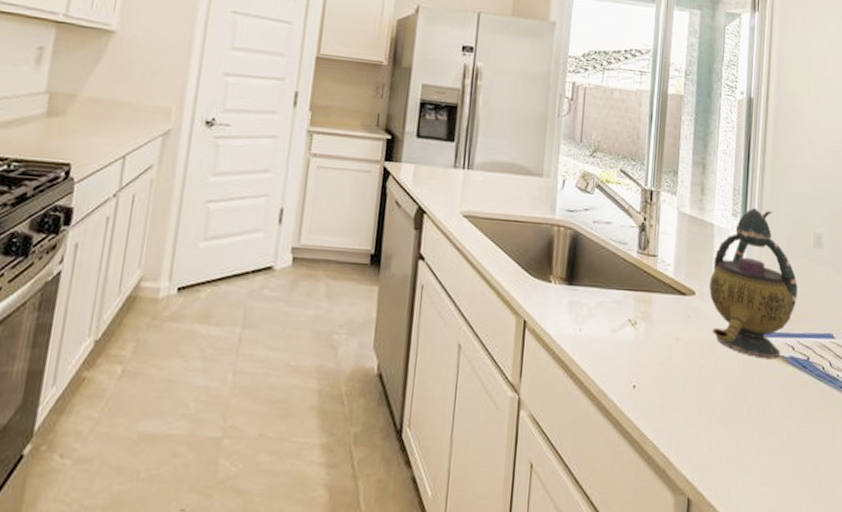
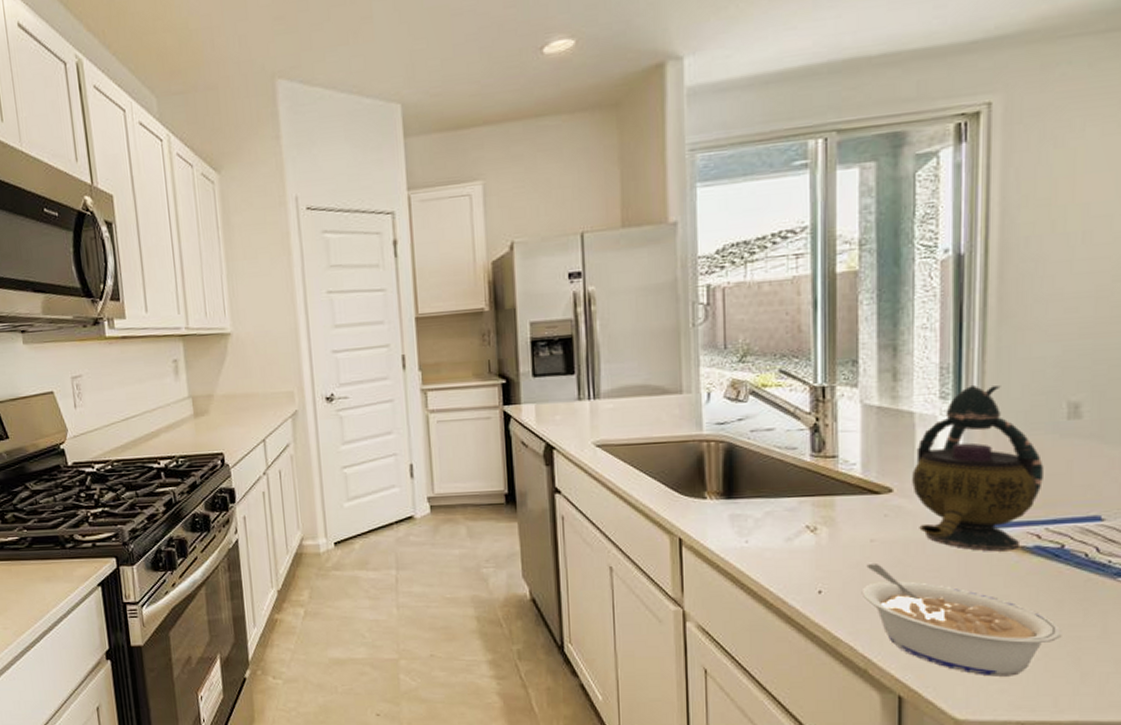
legume: none [666,362,806,480] -> present [861,564,1062,677]

